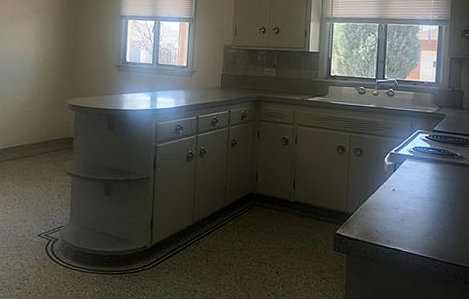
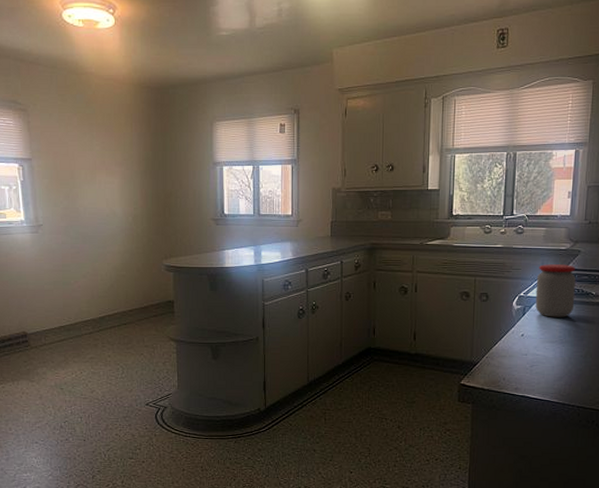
jar: none [405,125,442,176] -> present [535,264,576,317]

